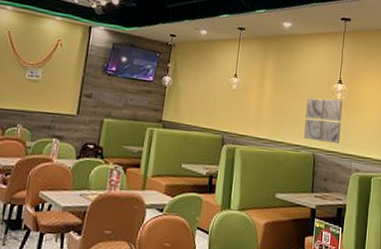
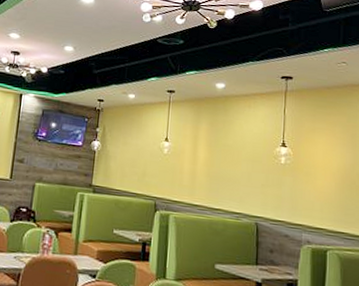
wall art: present [304,98,343,143] -> none [244,162,288,212]

